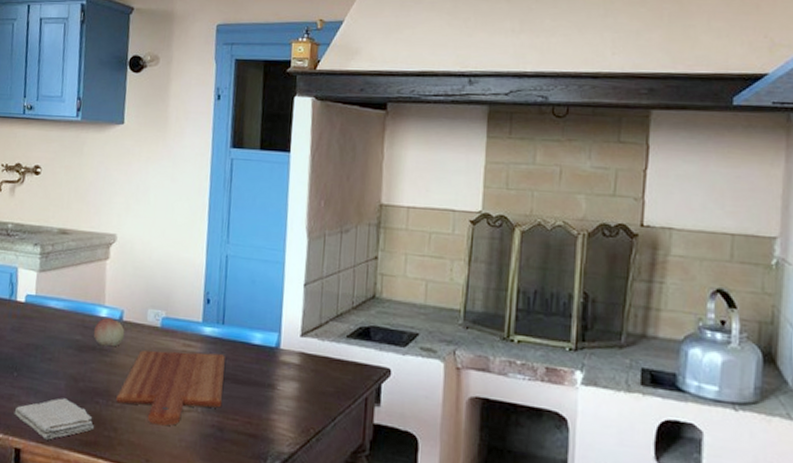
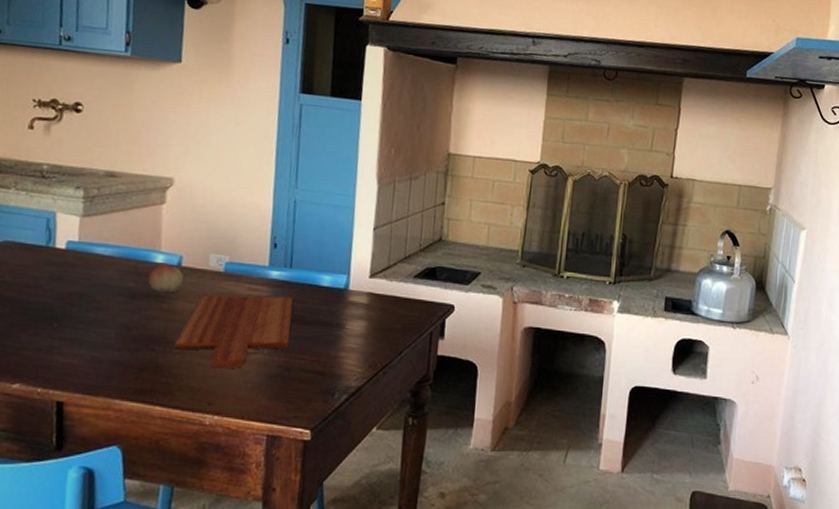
washcloth: present [14,398,95,440] -> none [54,347,151,391]

